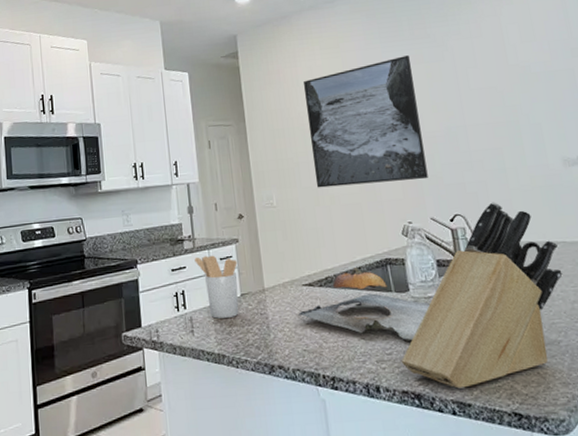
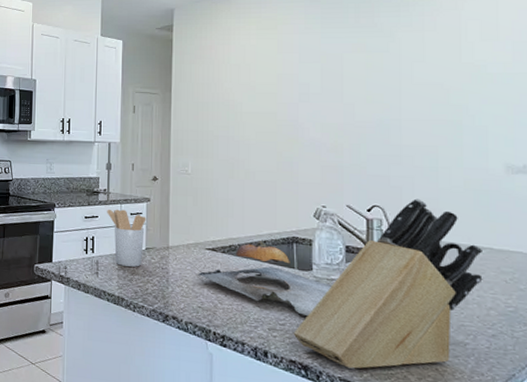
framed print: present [303,55,428,188] -> none [233,43,351,167]

